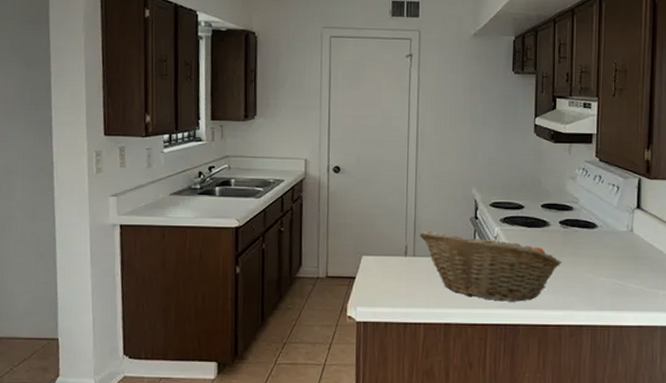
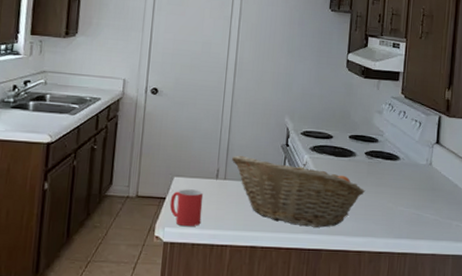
mug: none [360,268,393,306] -> present [169,189,204,227]

